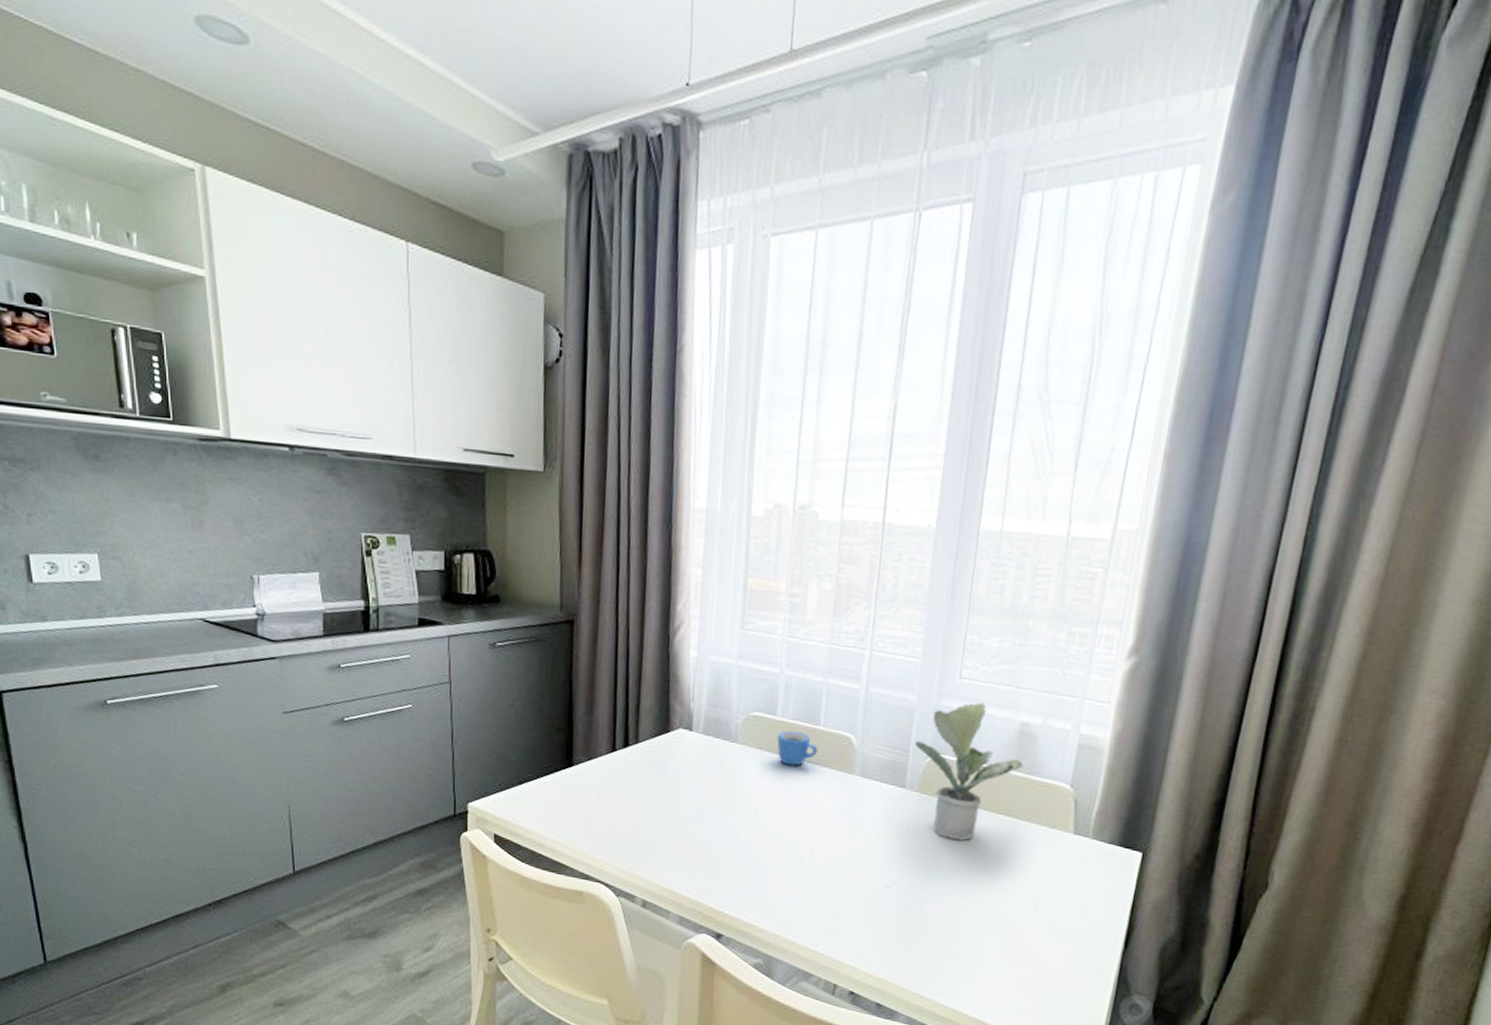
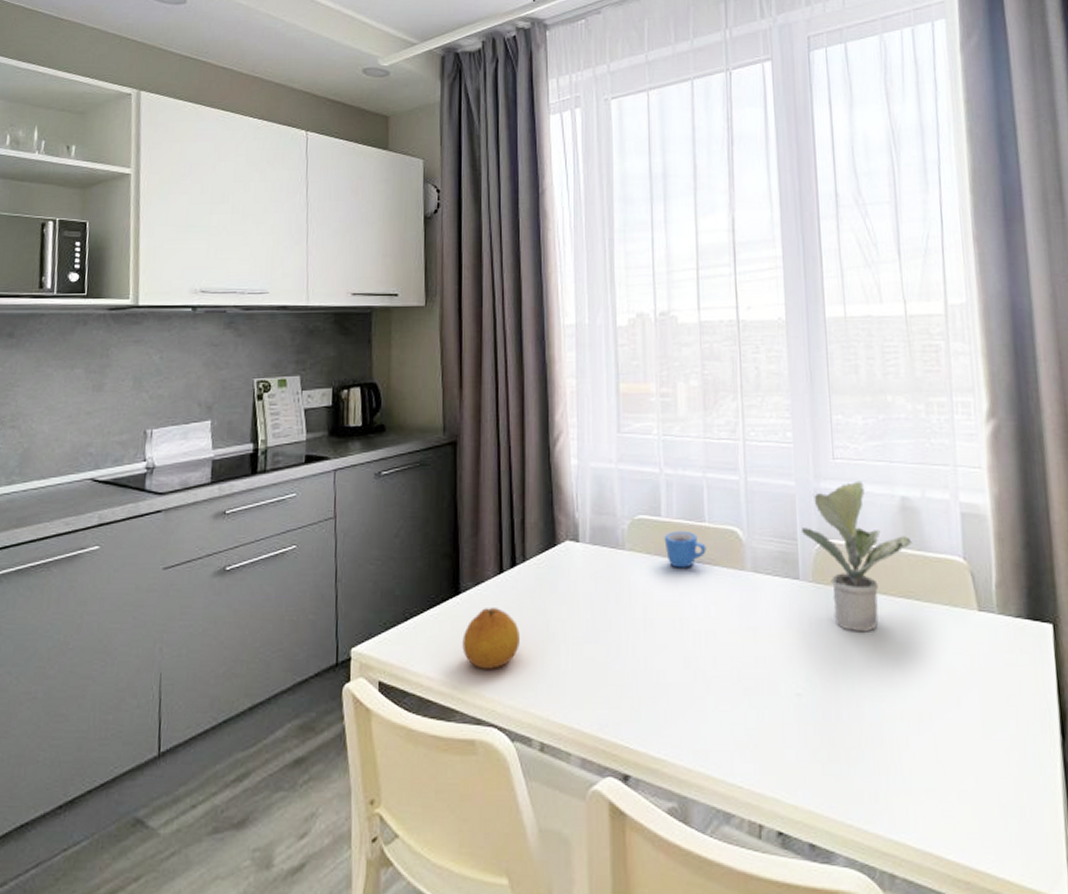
fruit: none [573,781,629,835] -> present [462,608,520,669]

